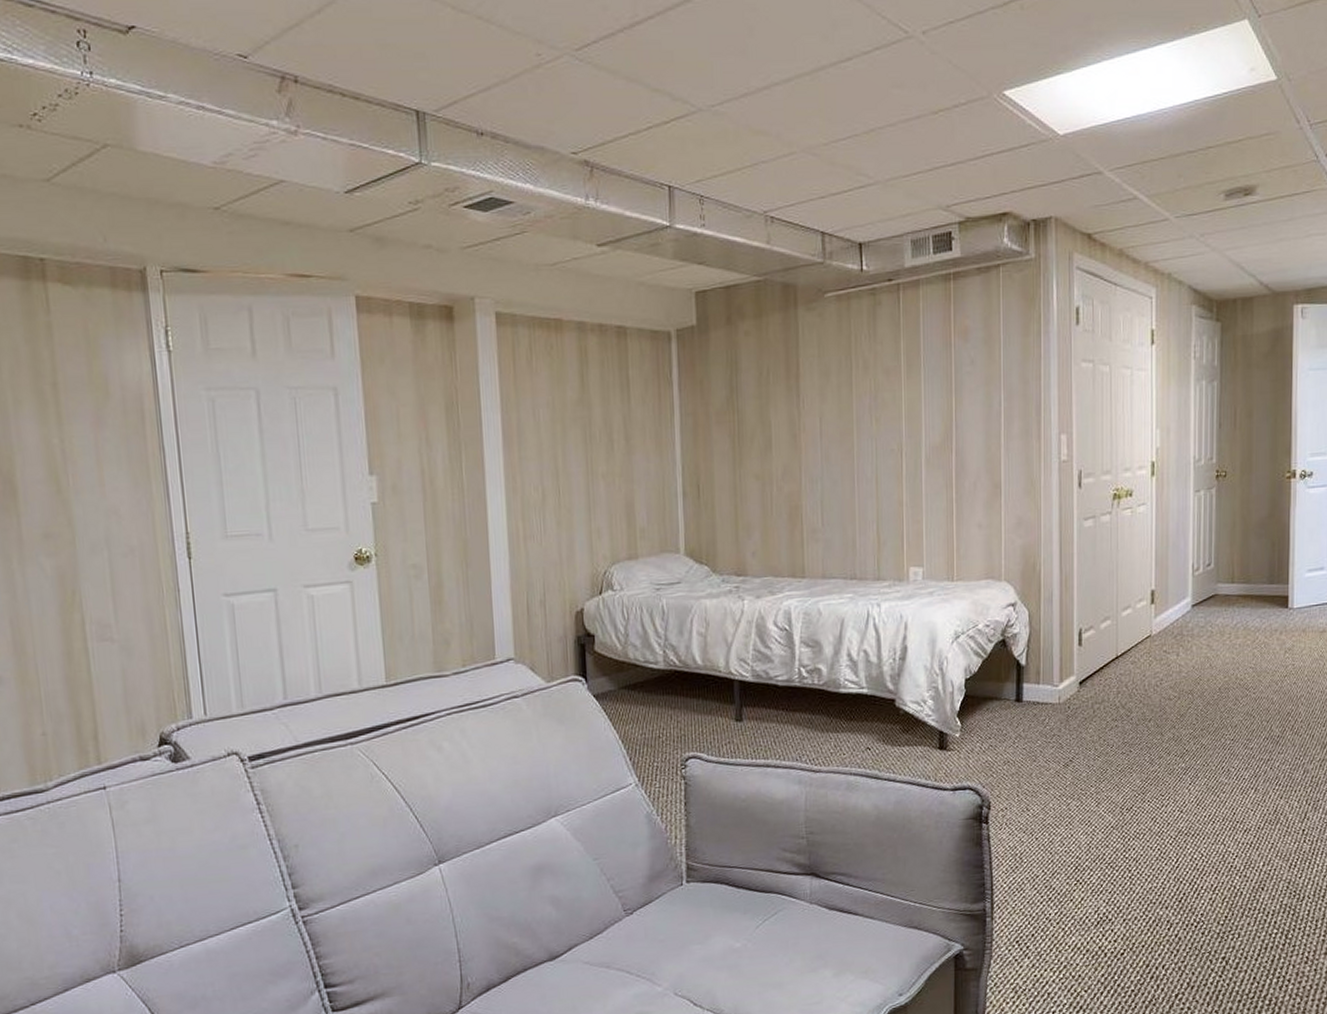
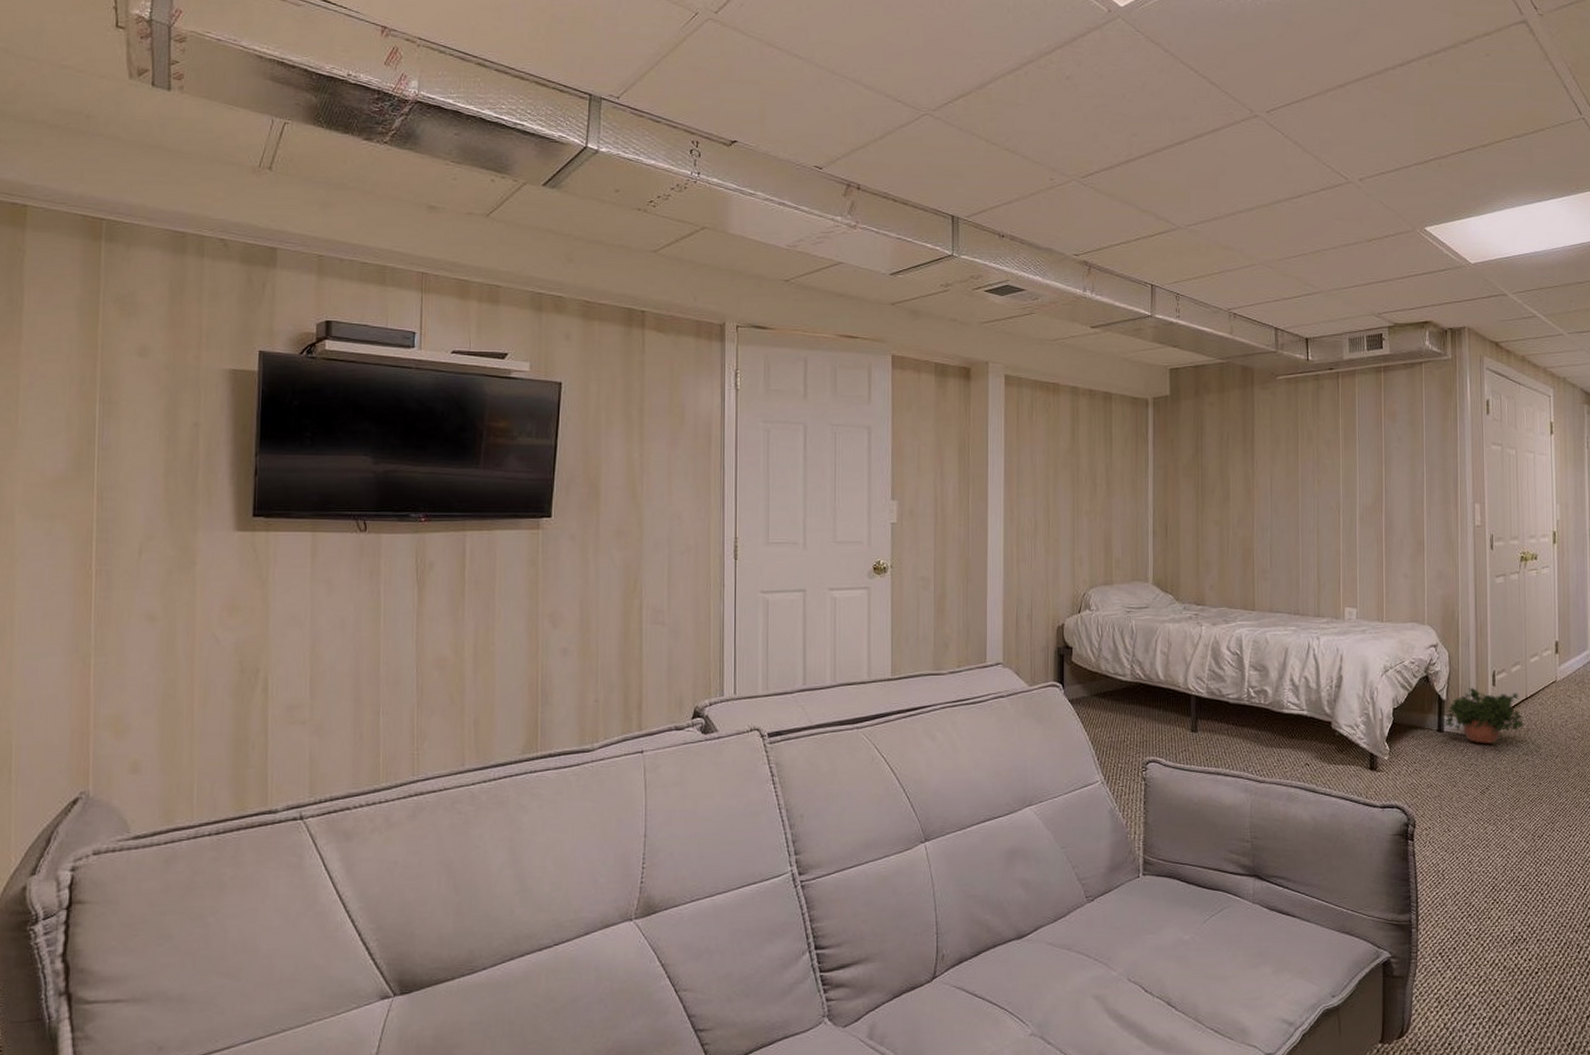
potted plant: none [1020,649,1115,716] -> present [1441,688,1526,748]

